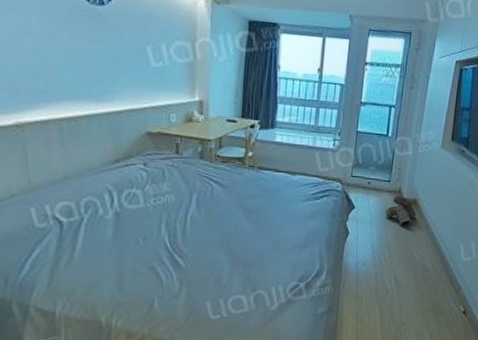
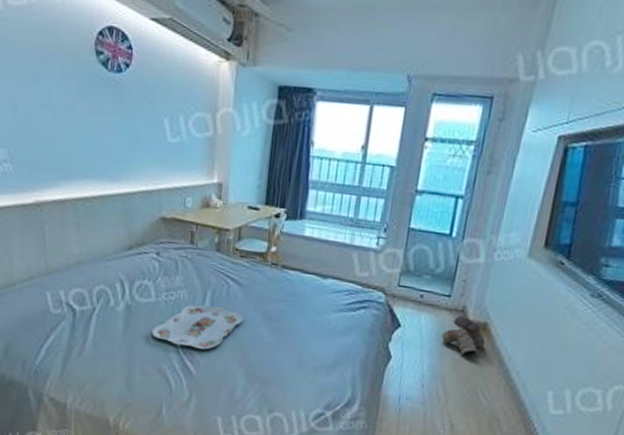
serving tray: none [142,206,227,245] -> present [152,304,244,350]

